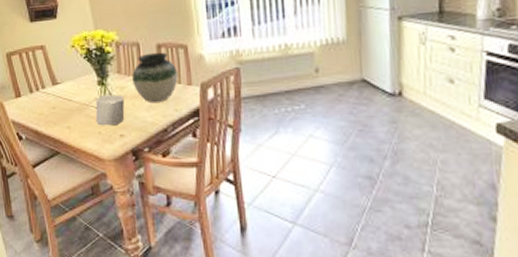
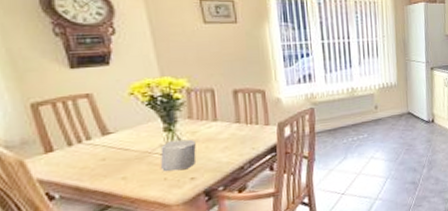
vase: present [132,52,178,104] -> none [205,97,255,145]

